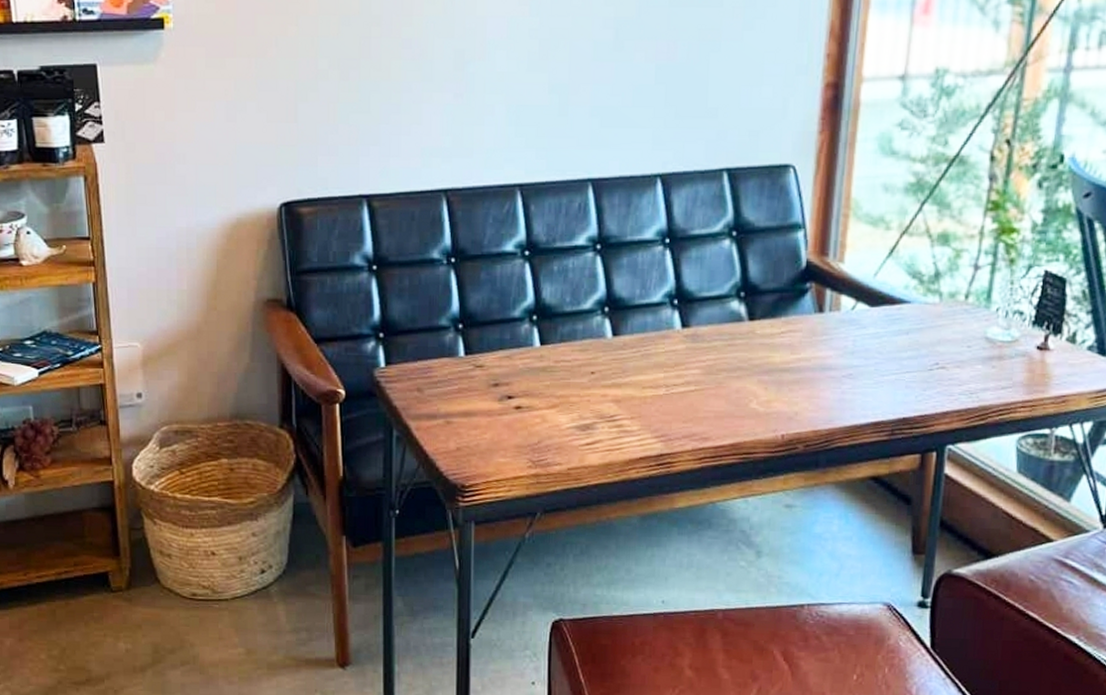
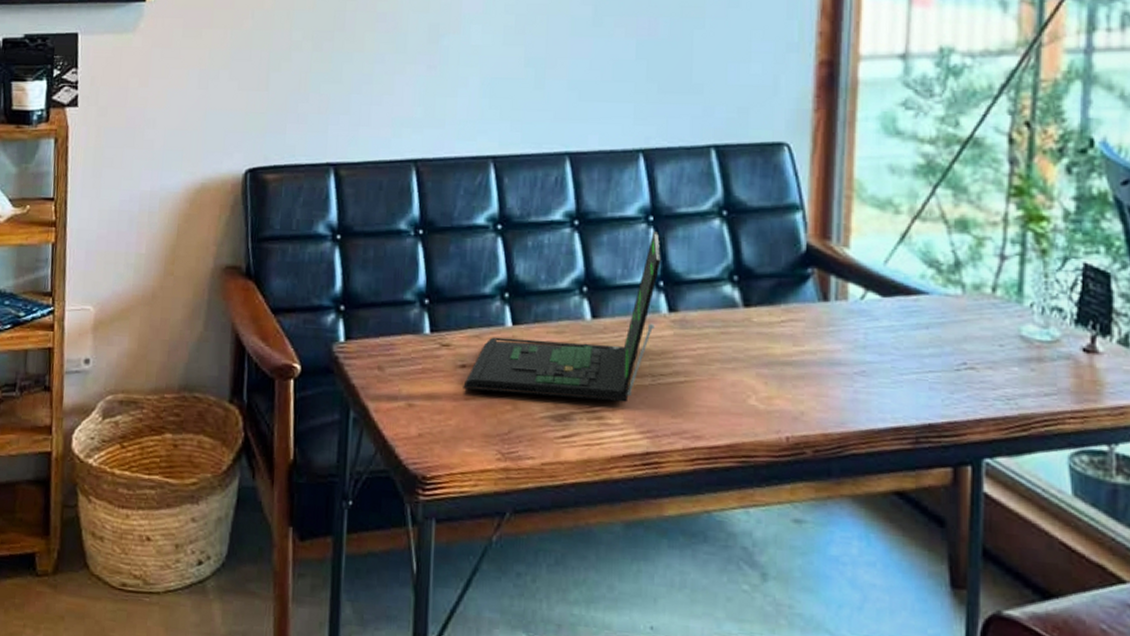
laptop: none [496,253,676,411] -> present [463,231,661,403]

